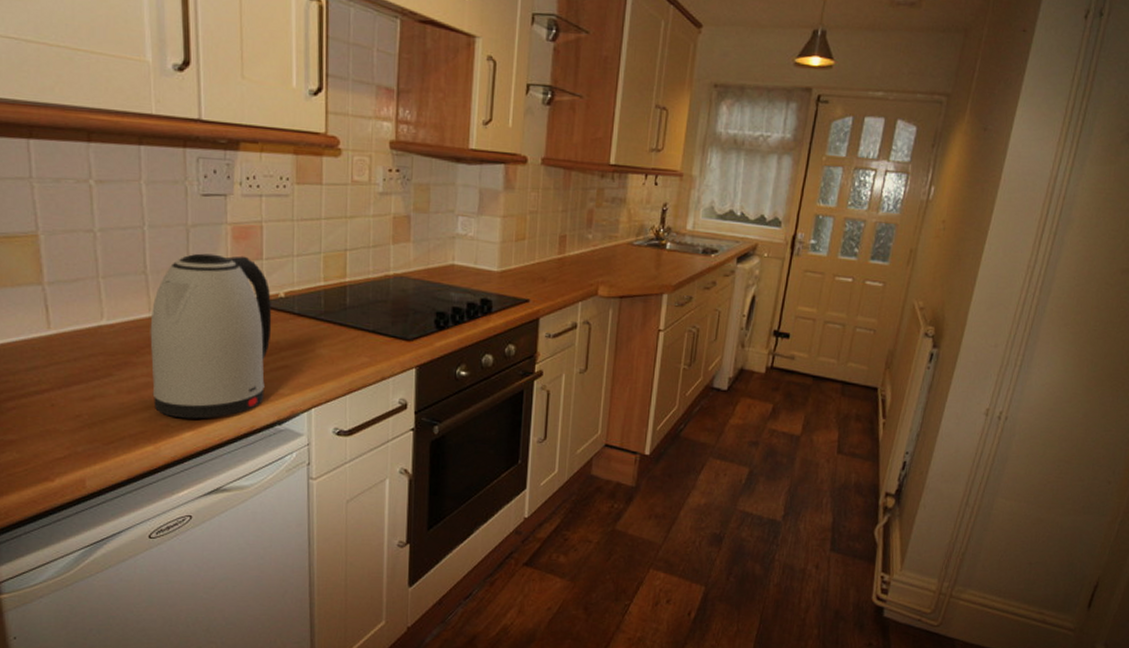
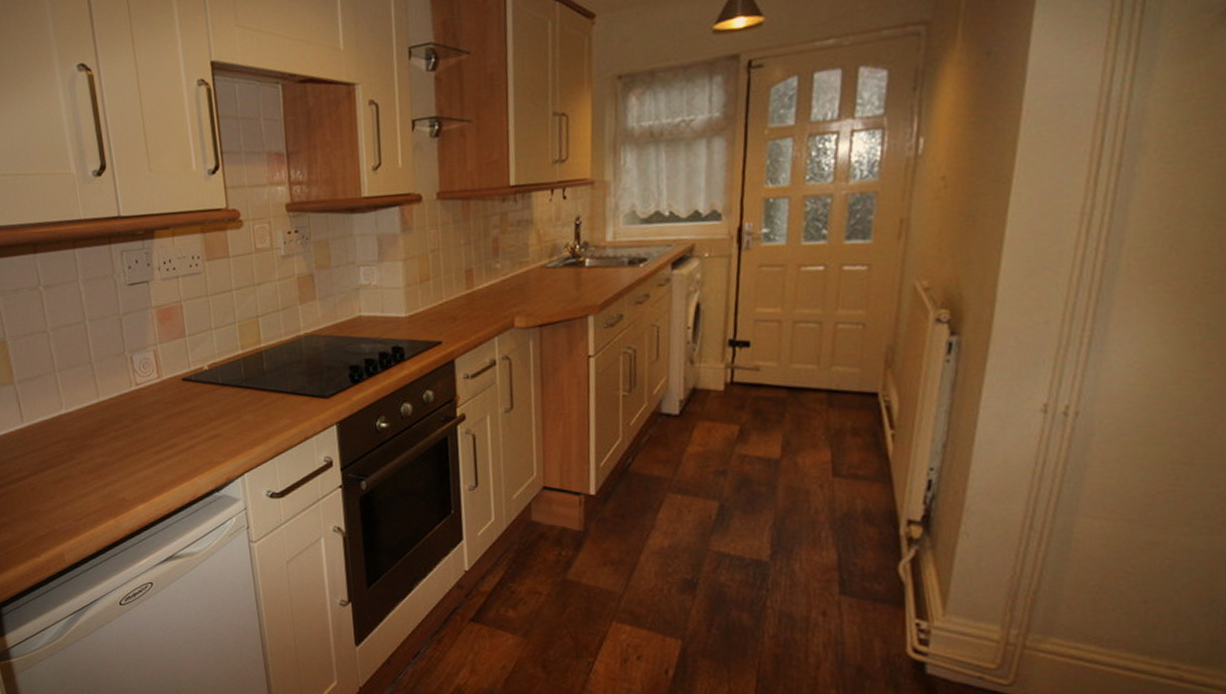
kettle: present [150,253,272,419] -> none [99,335,202,493]

